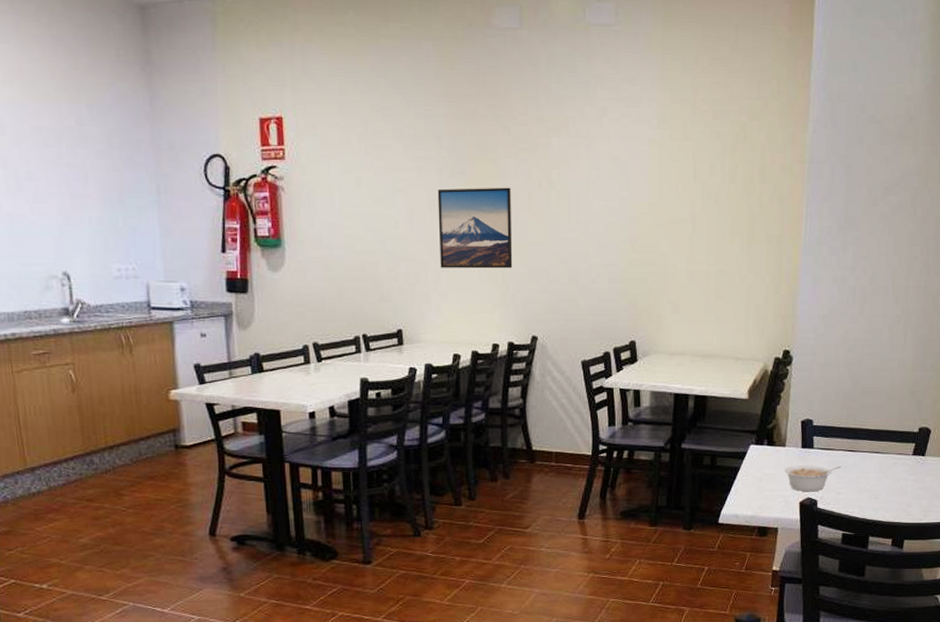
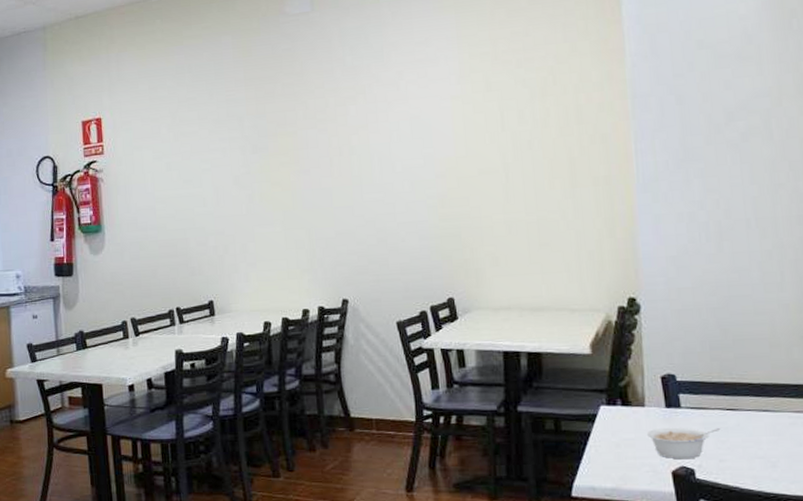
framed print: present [437,187,513,269] -> none [241,156,318,239]

